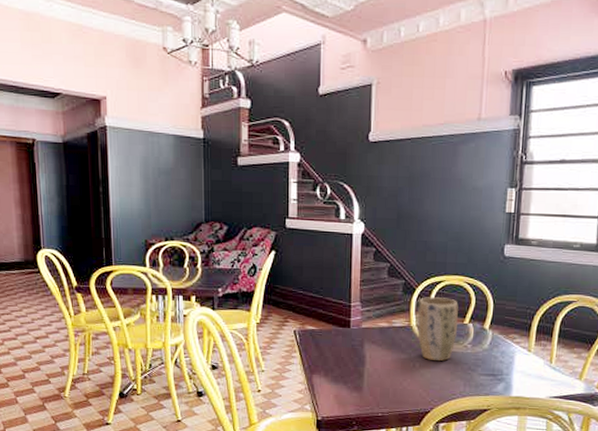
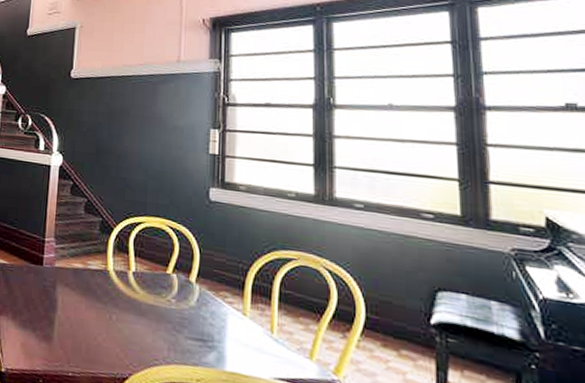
plant pot: present [417,297,458,362] -> none [115,238,160,316]

